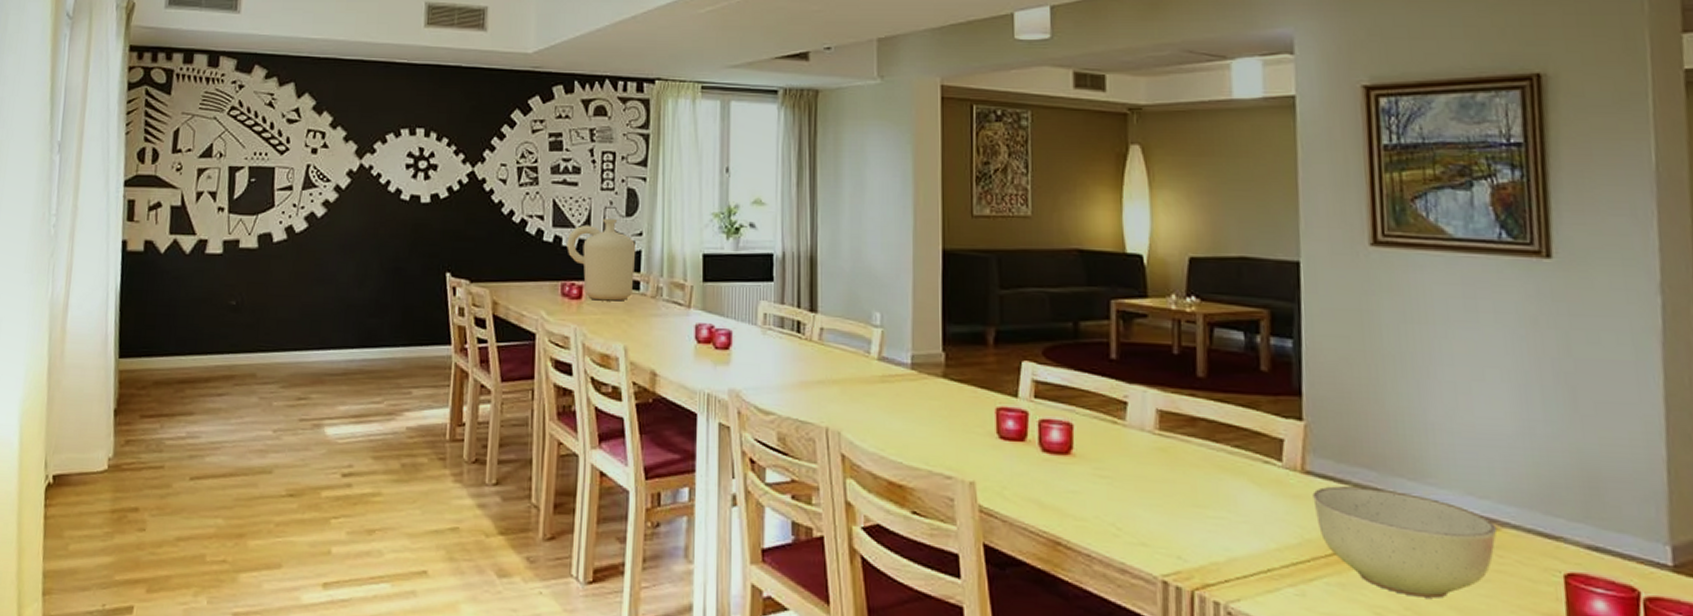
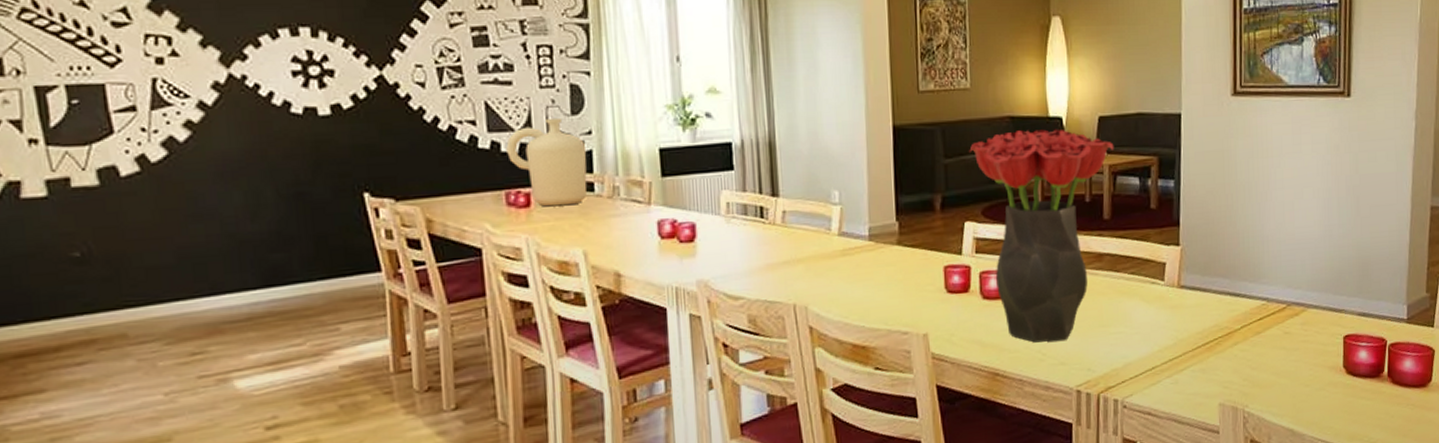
bouquet: none [1029,266,1210,516] -> present [969,128,1114,343]
bowl: present [1312,486,1498,598] -> none [1185,292,1305,370]

